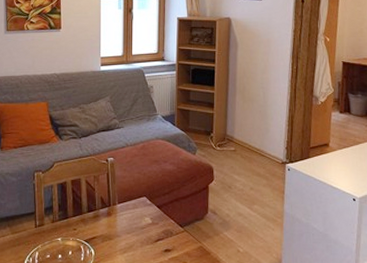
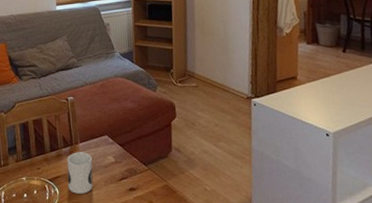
mug: none [104,213,129,255] -> present [67,152,93,194]

